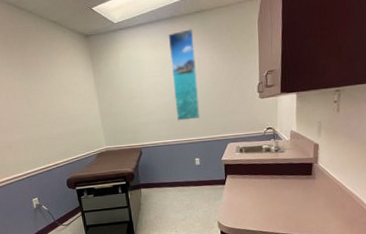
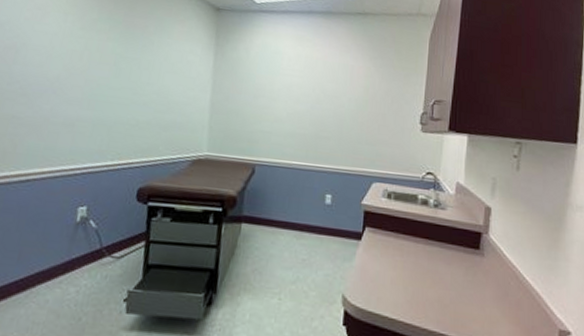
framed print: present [168,29,200,121] -> none [310,30,351,142]

